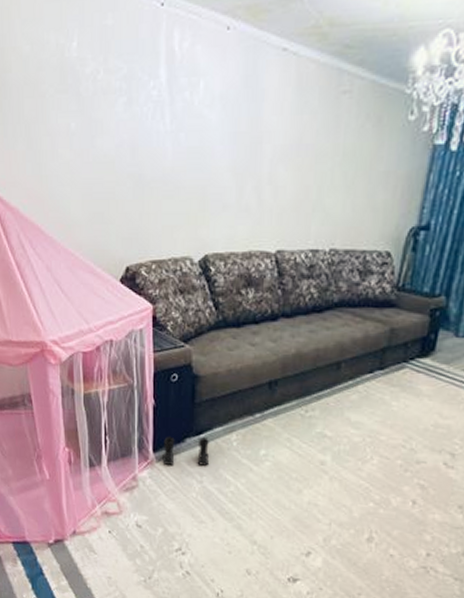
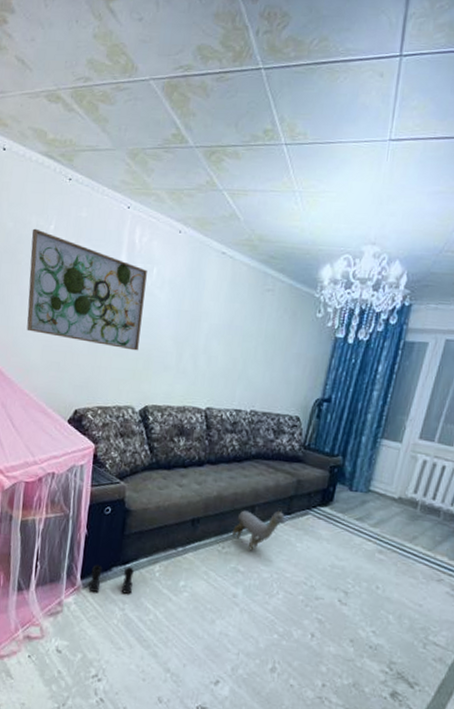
wall art: none [52,49,192,189] -> present [27,228,147,351]
plush toy: none [316,364,378,413] -> present [232,509,285,551]

